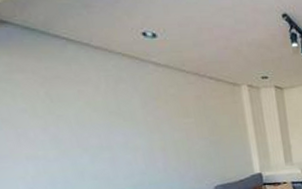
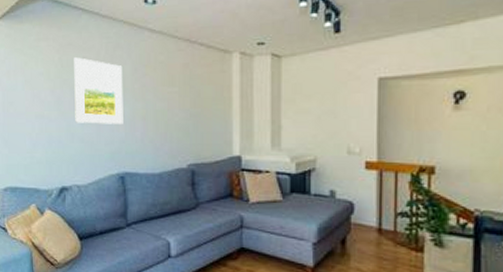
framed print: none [66,91,141,161] -> present [74,57,123,124]

